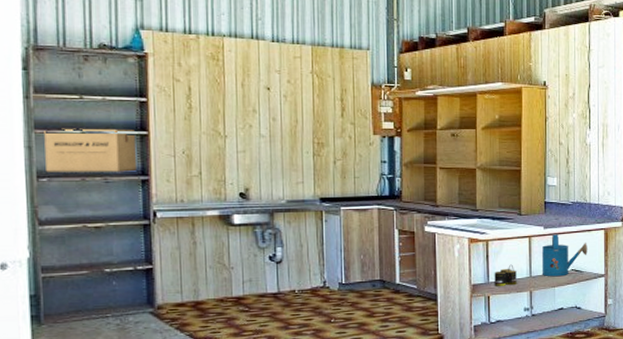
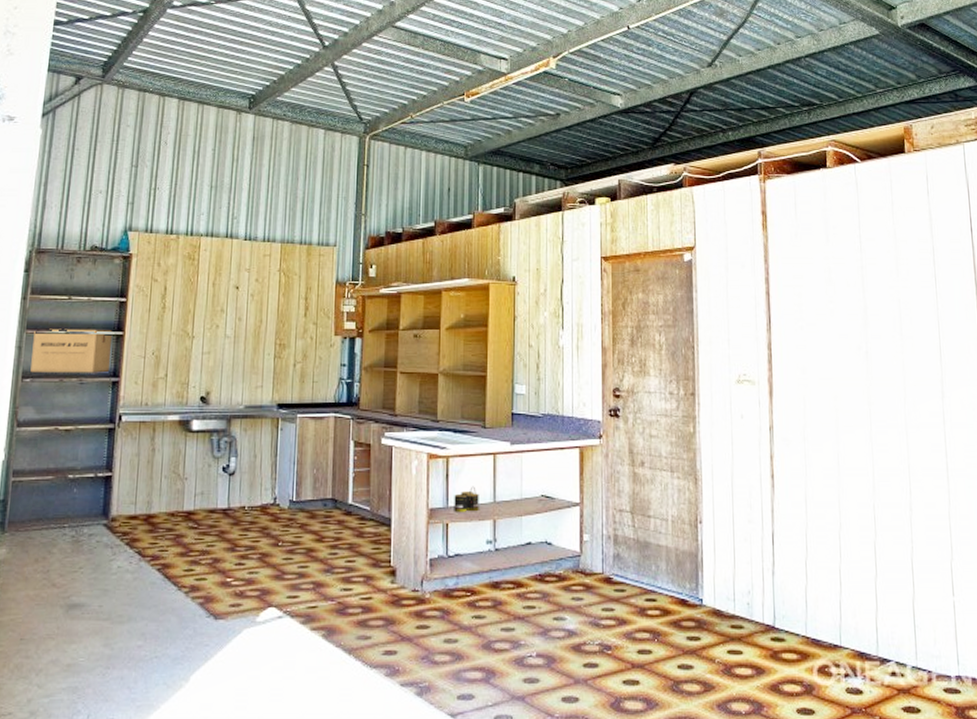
watering can: present [542,234,587,277] -> none [508,452,560,504]

